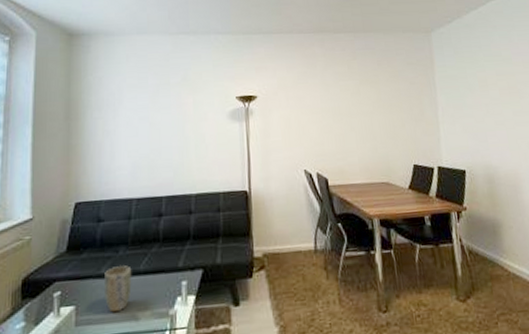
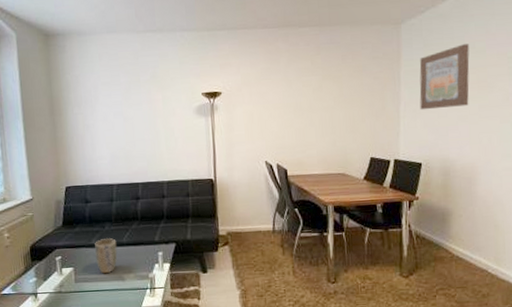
wall art: none [452,52,504,116] -> present [419,44,470,110]

